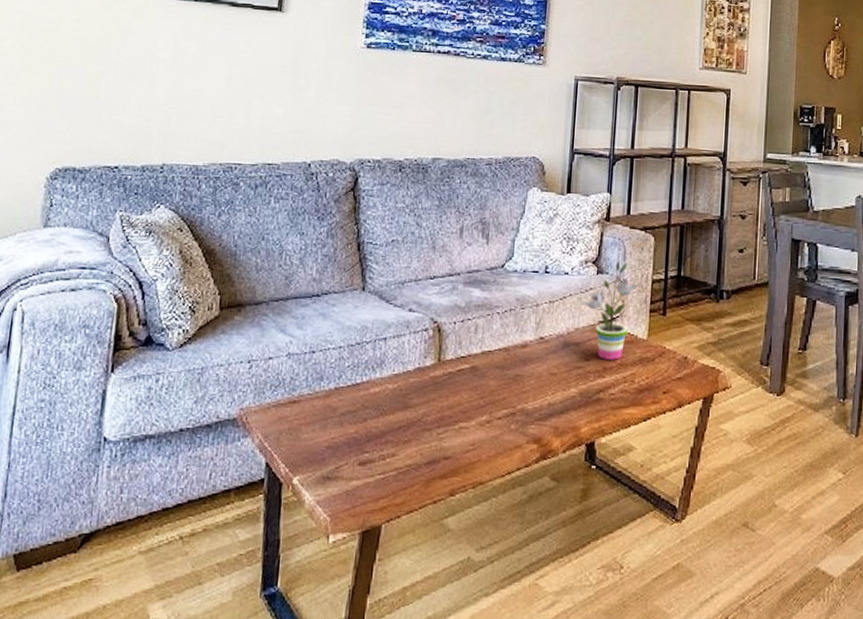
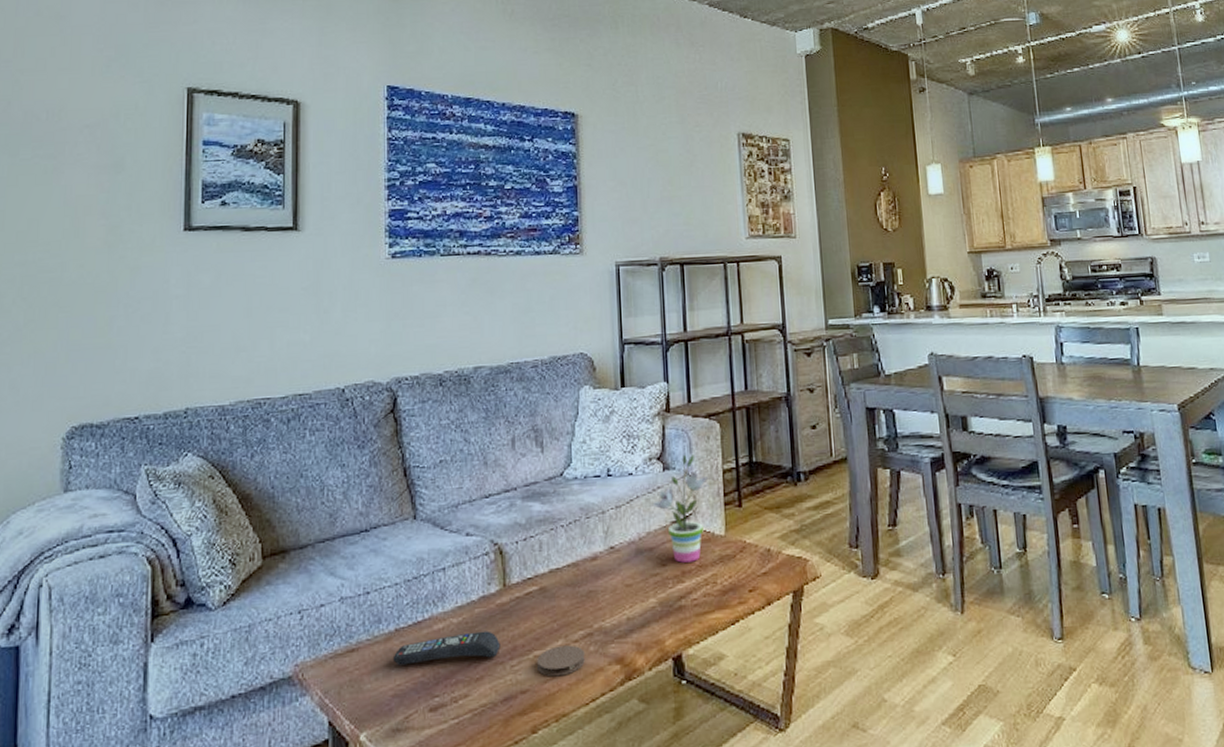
remote control: none [330,399,430,424] -> present [392,631,501,666]
coaster: none [461,421,506,448] -> present [537,645,585,677]

